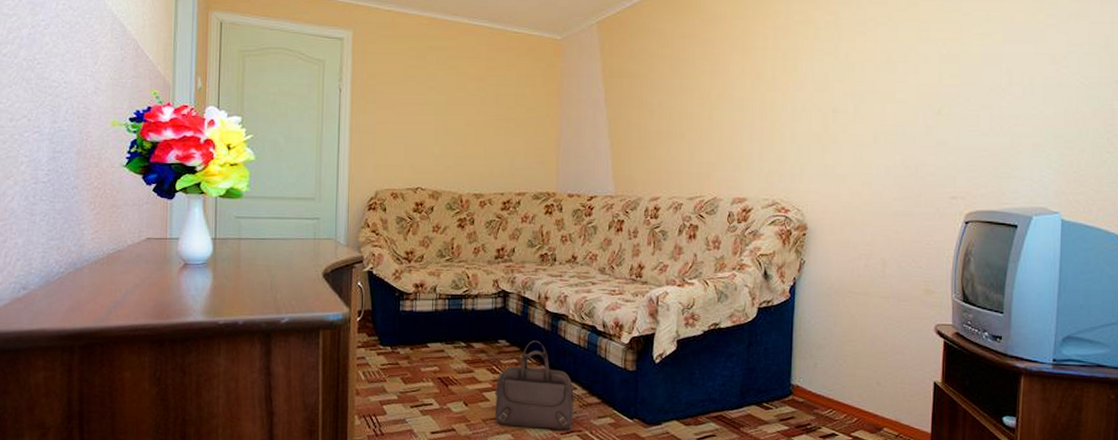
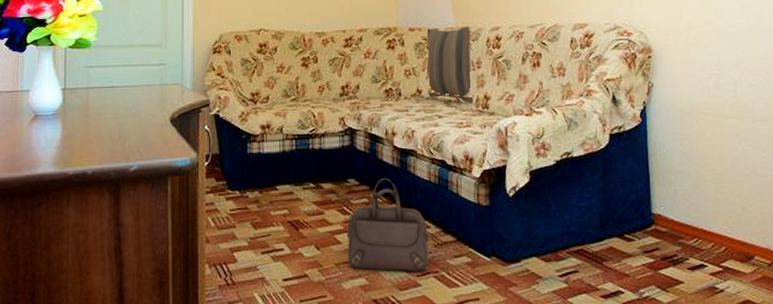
pillow: none [583,195,630,272] -> present [426,26,474,104]

